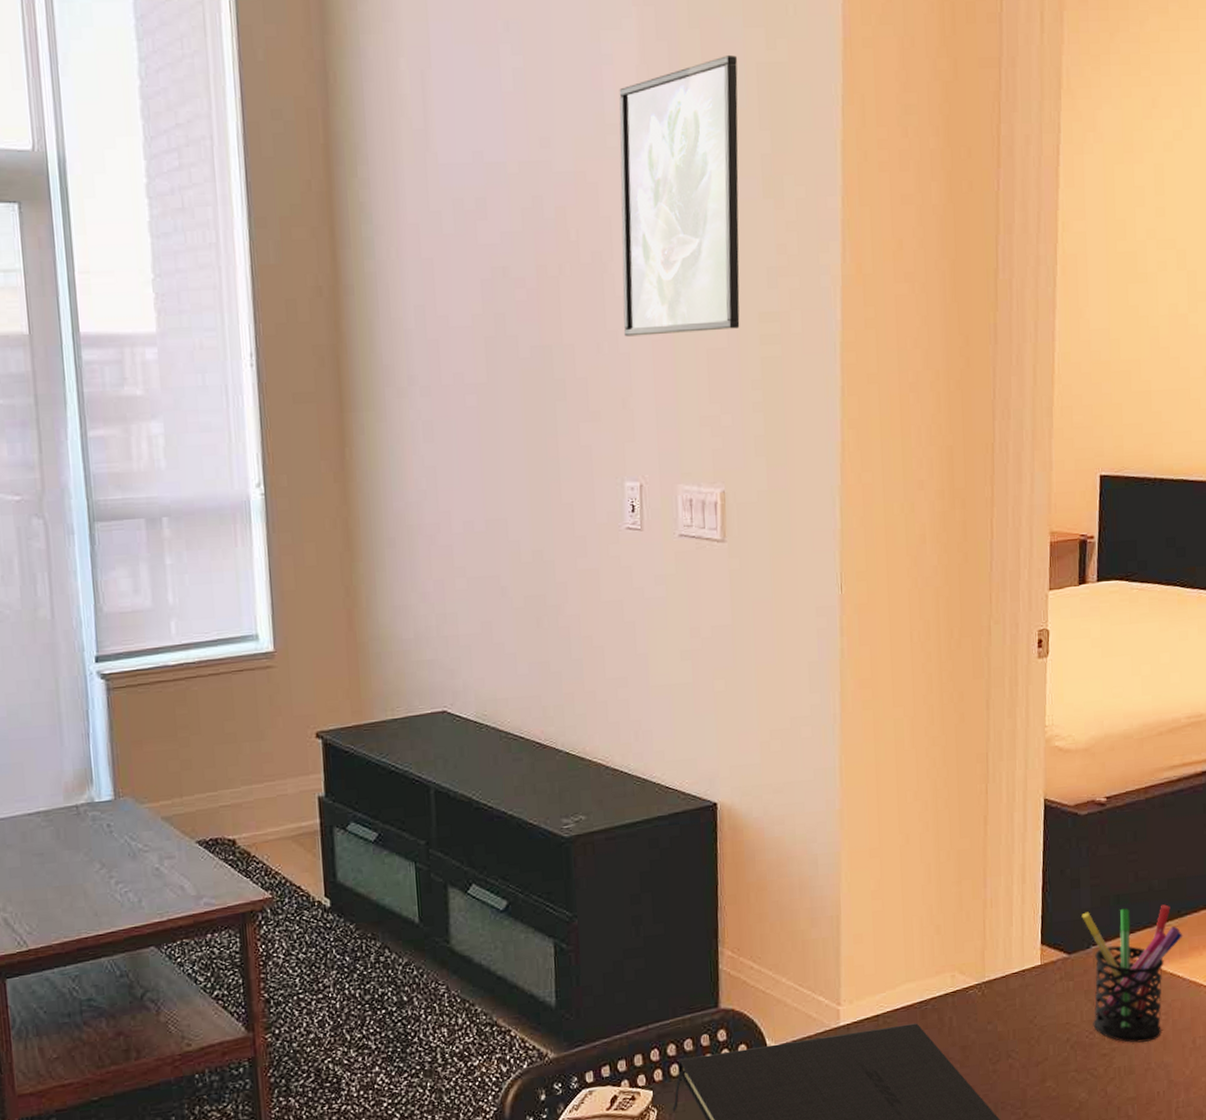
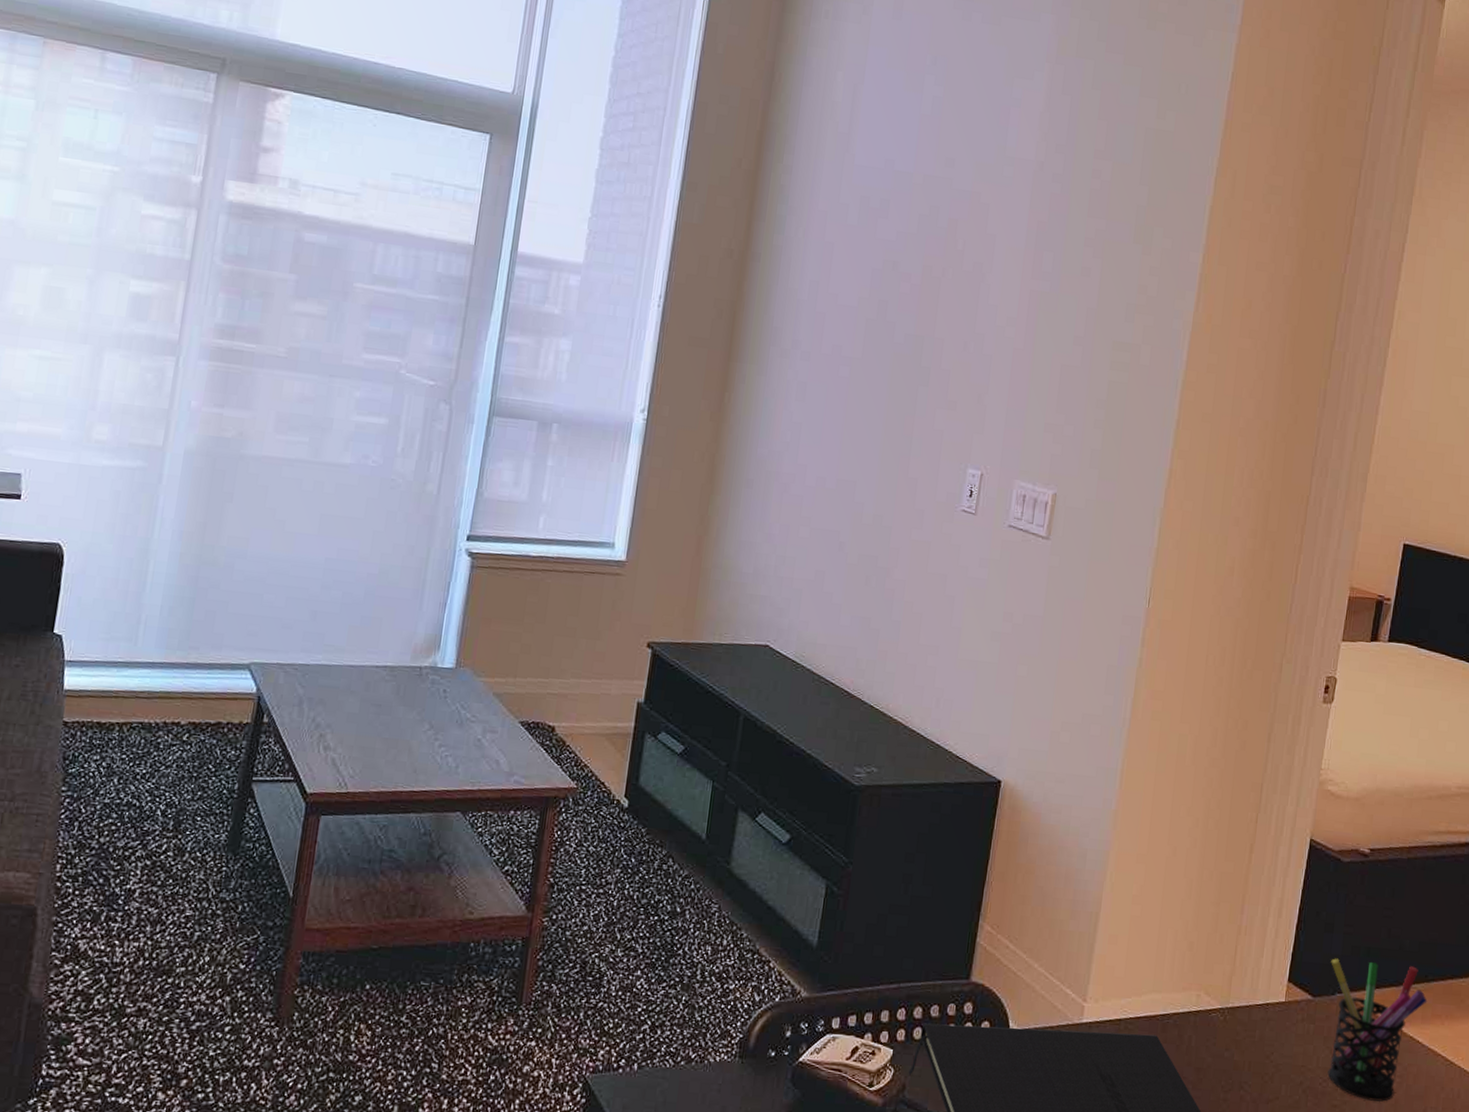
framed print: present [619,54,740,337] -> none [989,116,1130,352]

